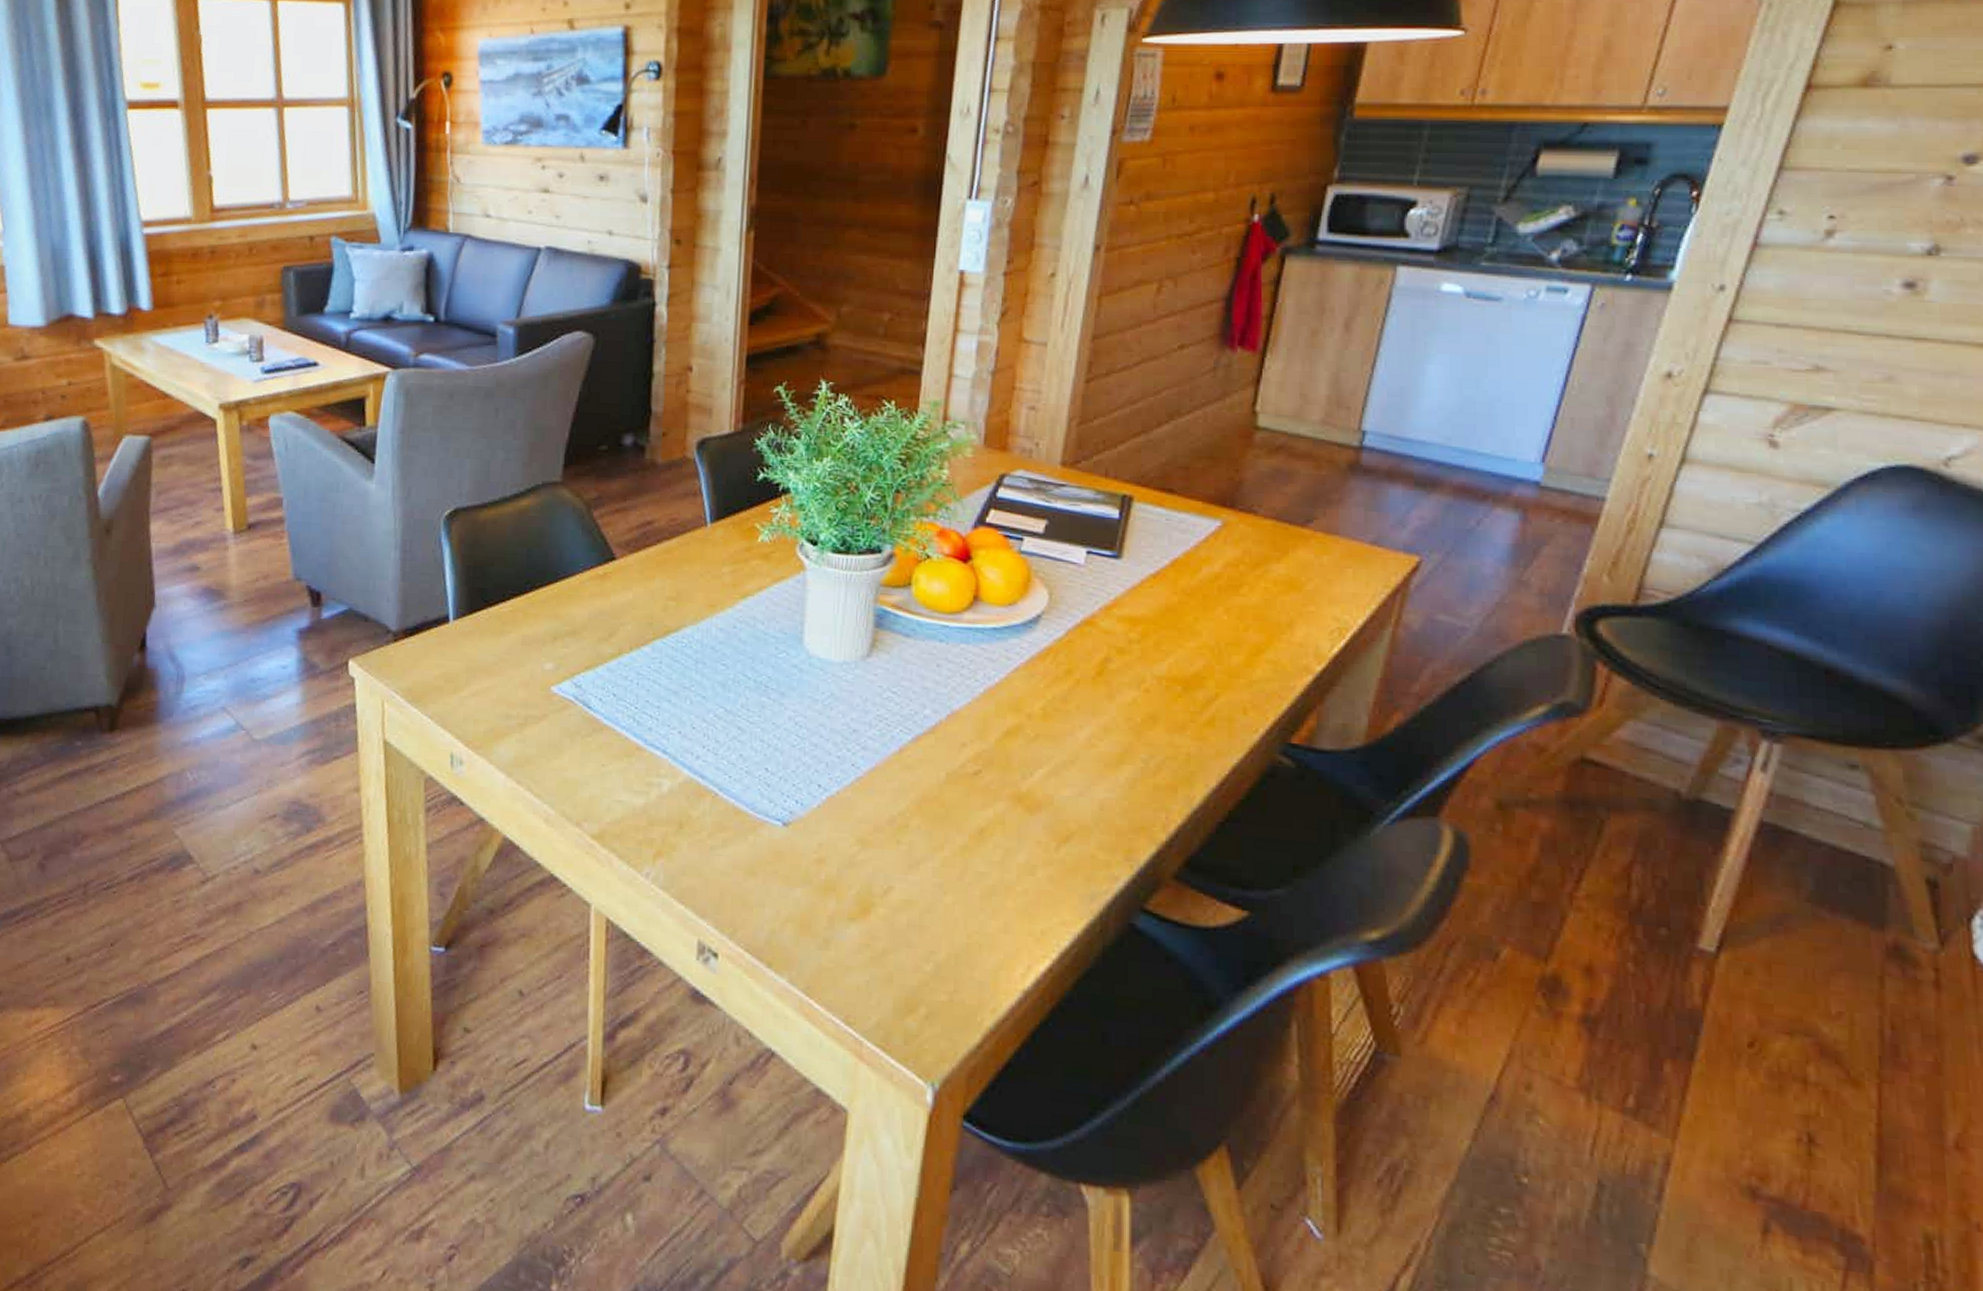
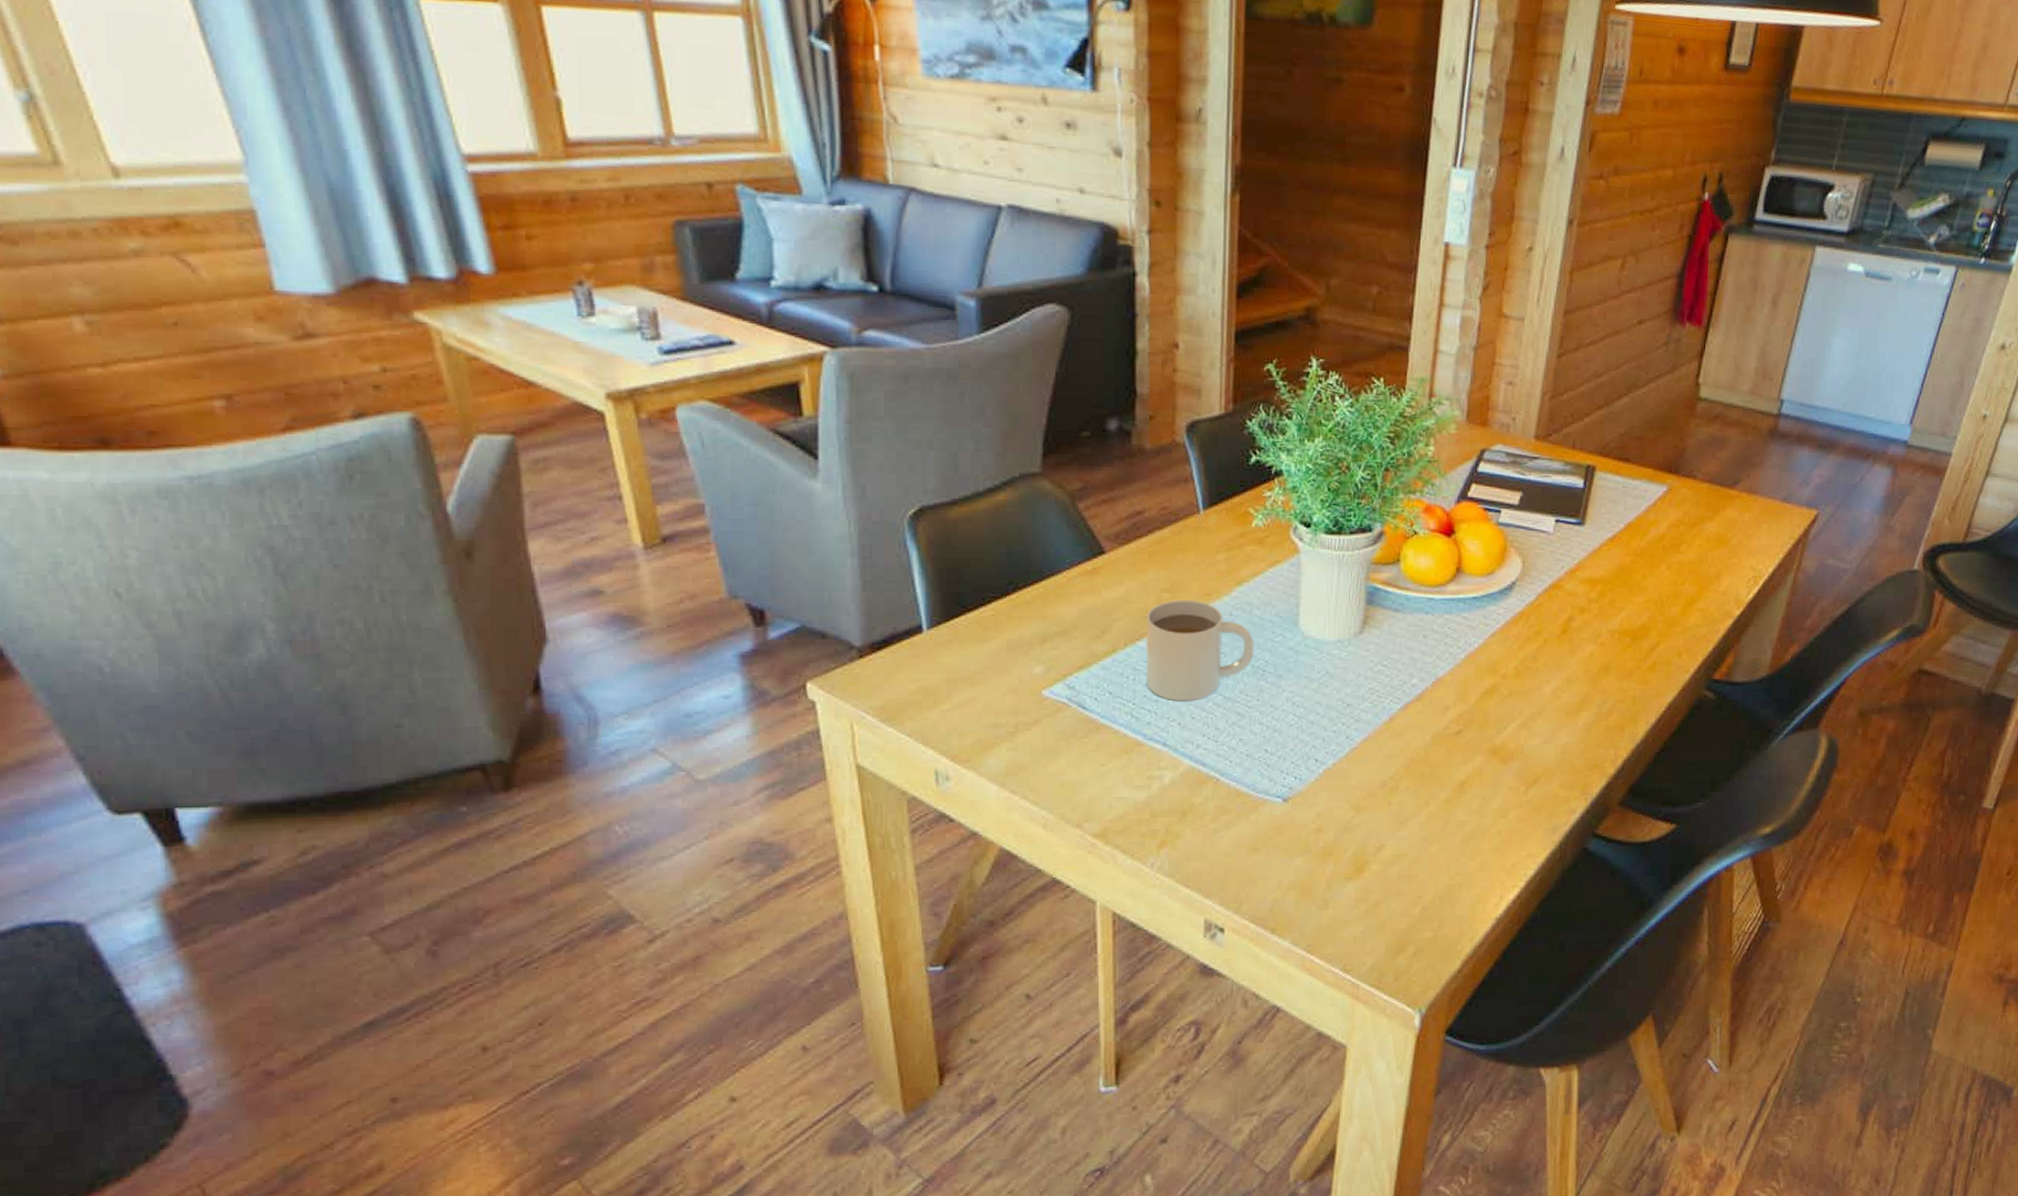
mug: none [649,609,758,711] -> present [1145,599,1255,702]

